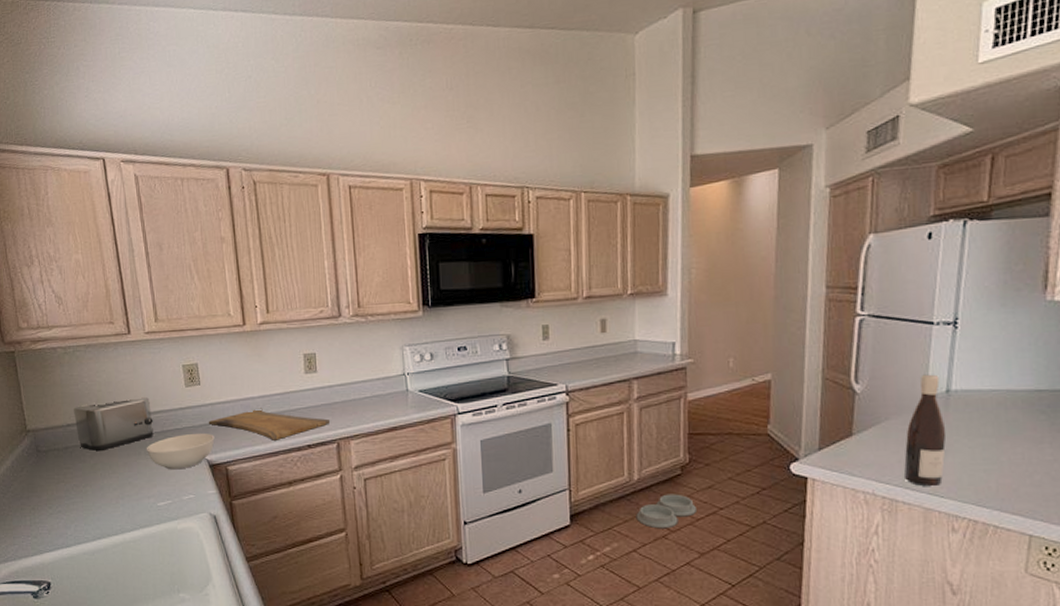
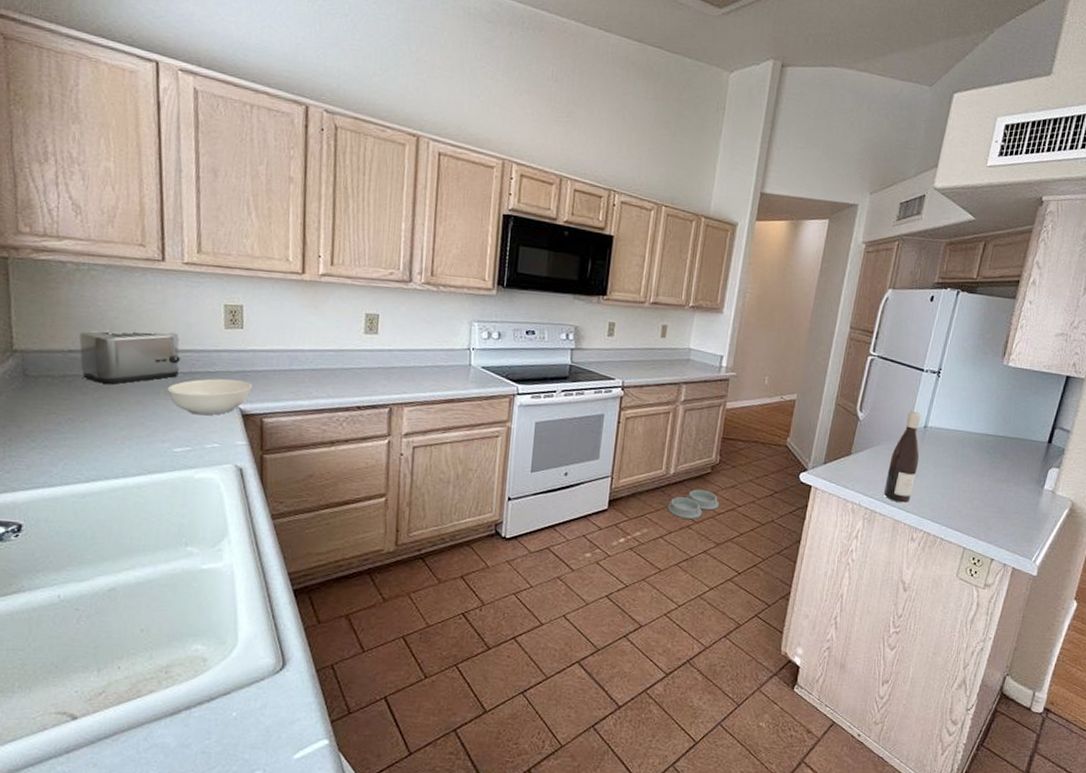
cutting board: present [208,408,331,440] -> none [246,362,386,398]

